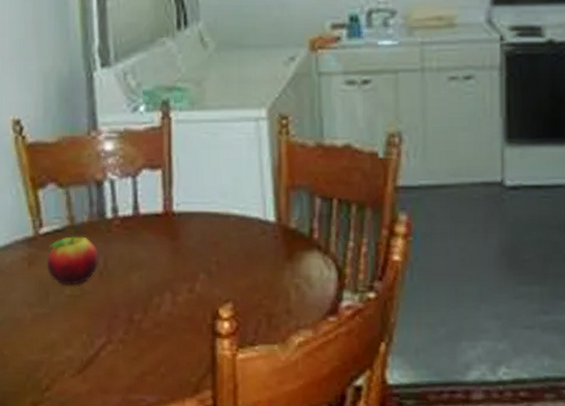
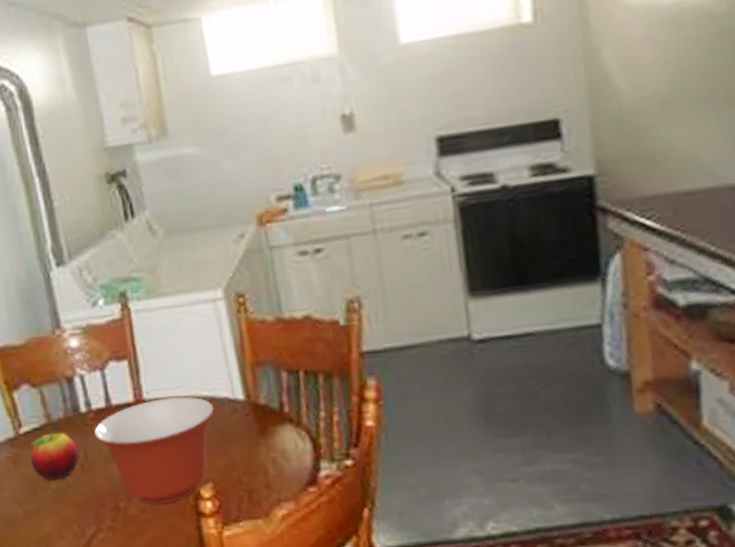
mixing bowl: none [117,211,243,320] -> present [93,396,214,505]

